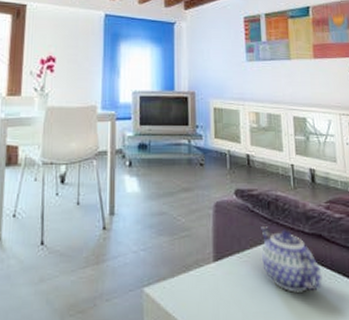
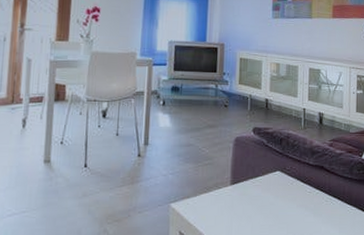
teapot: present [261,227,323,292] -> none [272,158,321,211]

